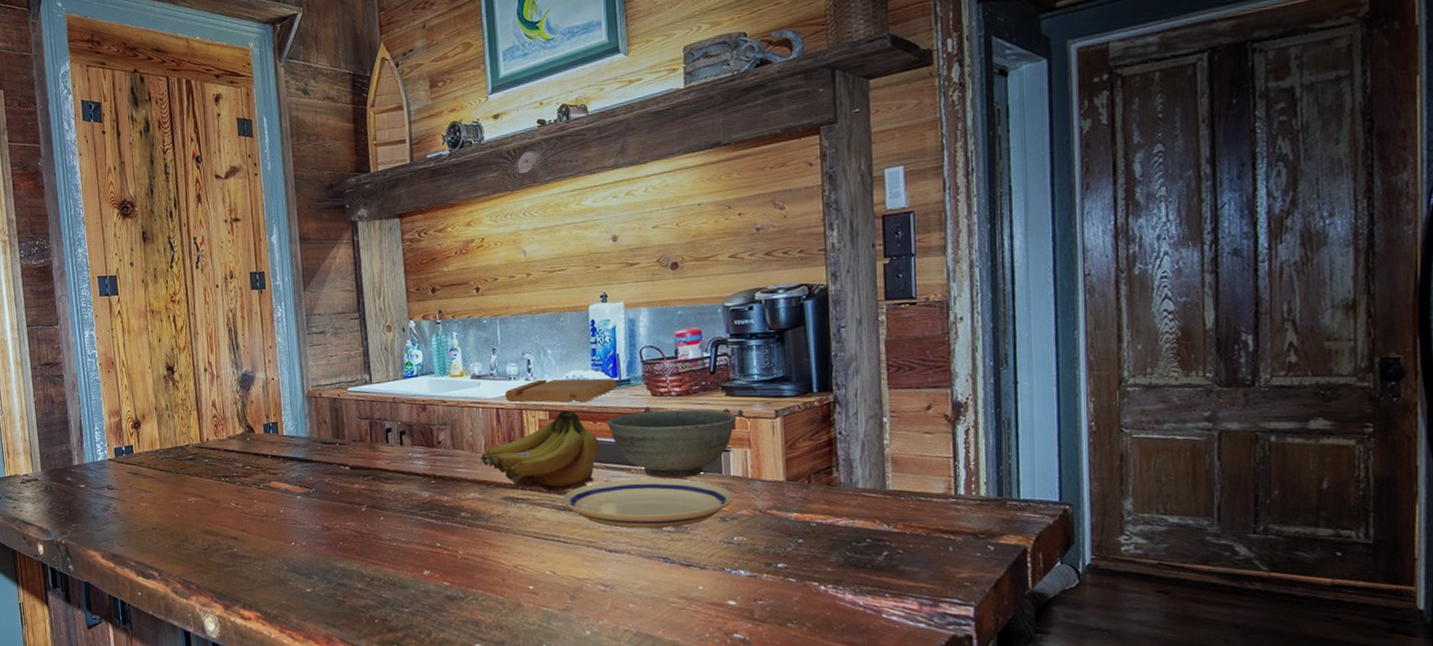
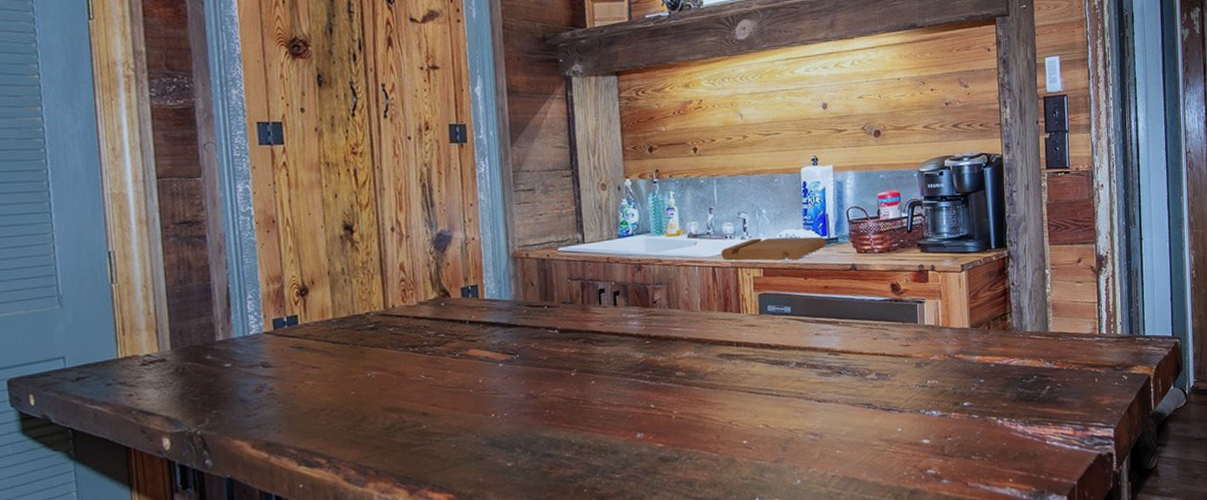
fruit: present [481,410,600,492] -> none [696,267,811,347]
plate: present [563,478,734,529] -> none [776,329,927,378]
bowl: present [606,409,737,479] -> none [816,265,930,330]

